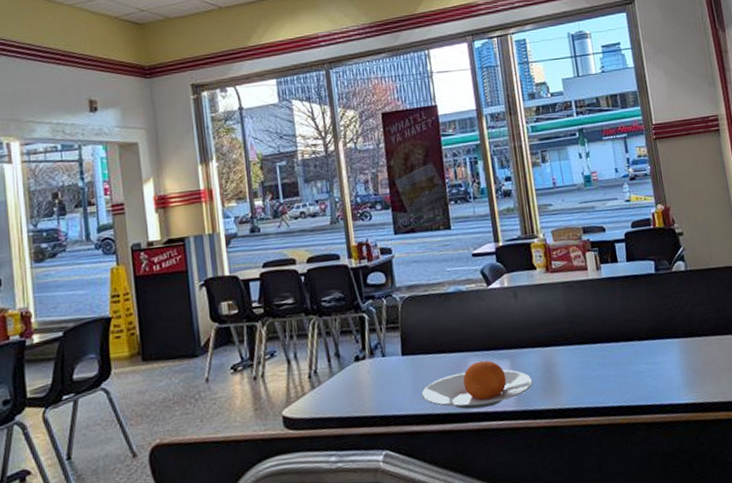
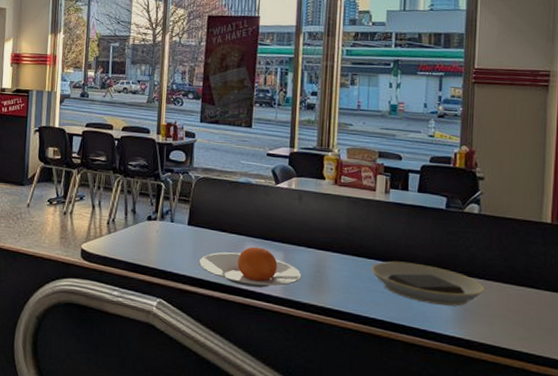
plate: none [598,335,706,376] -> present [370,261,485,307]

